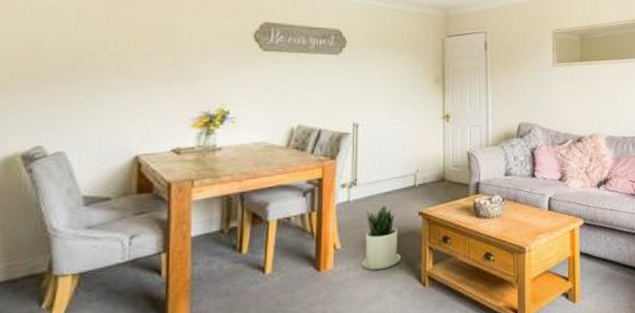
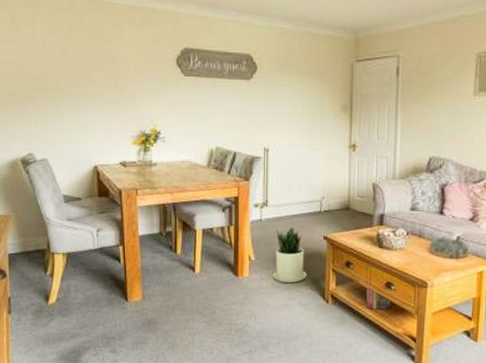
books: none [464,259,491,286] -> present [366,285,391,310]
decorative bowl: none [524,199,560,220] -> present [429,236,469,259]

